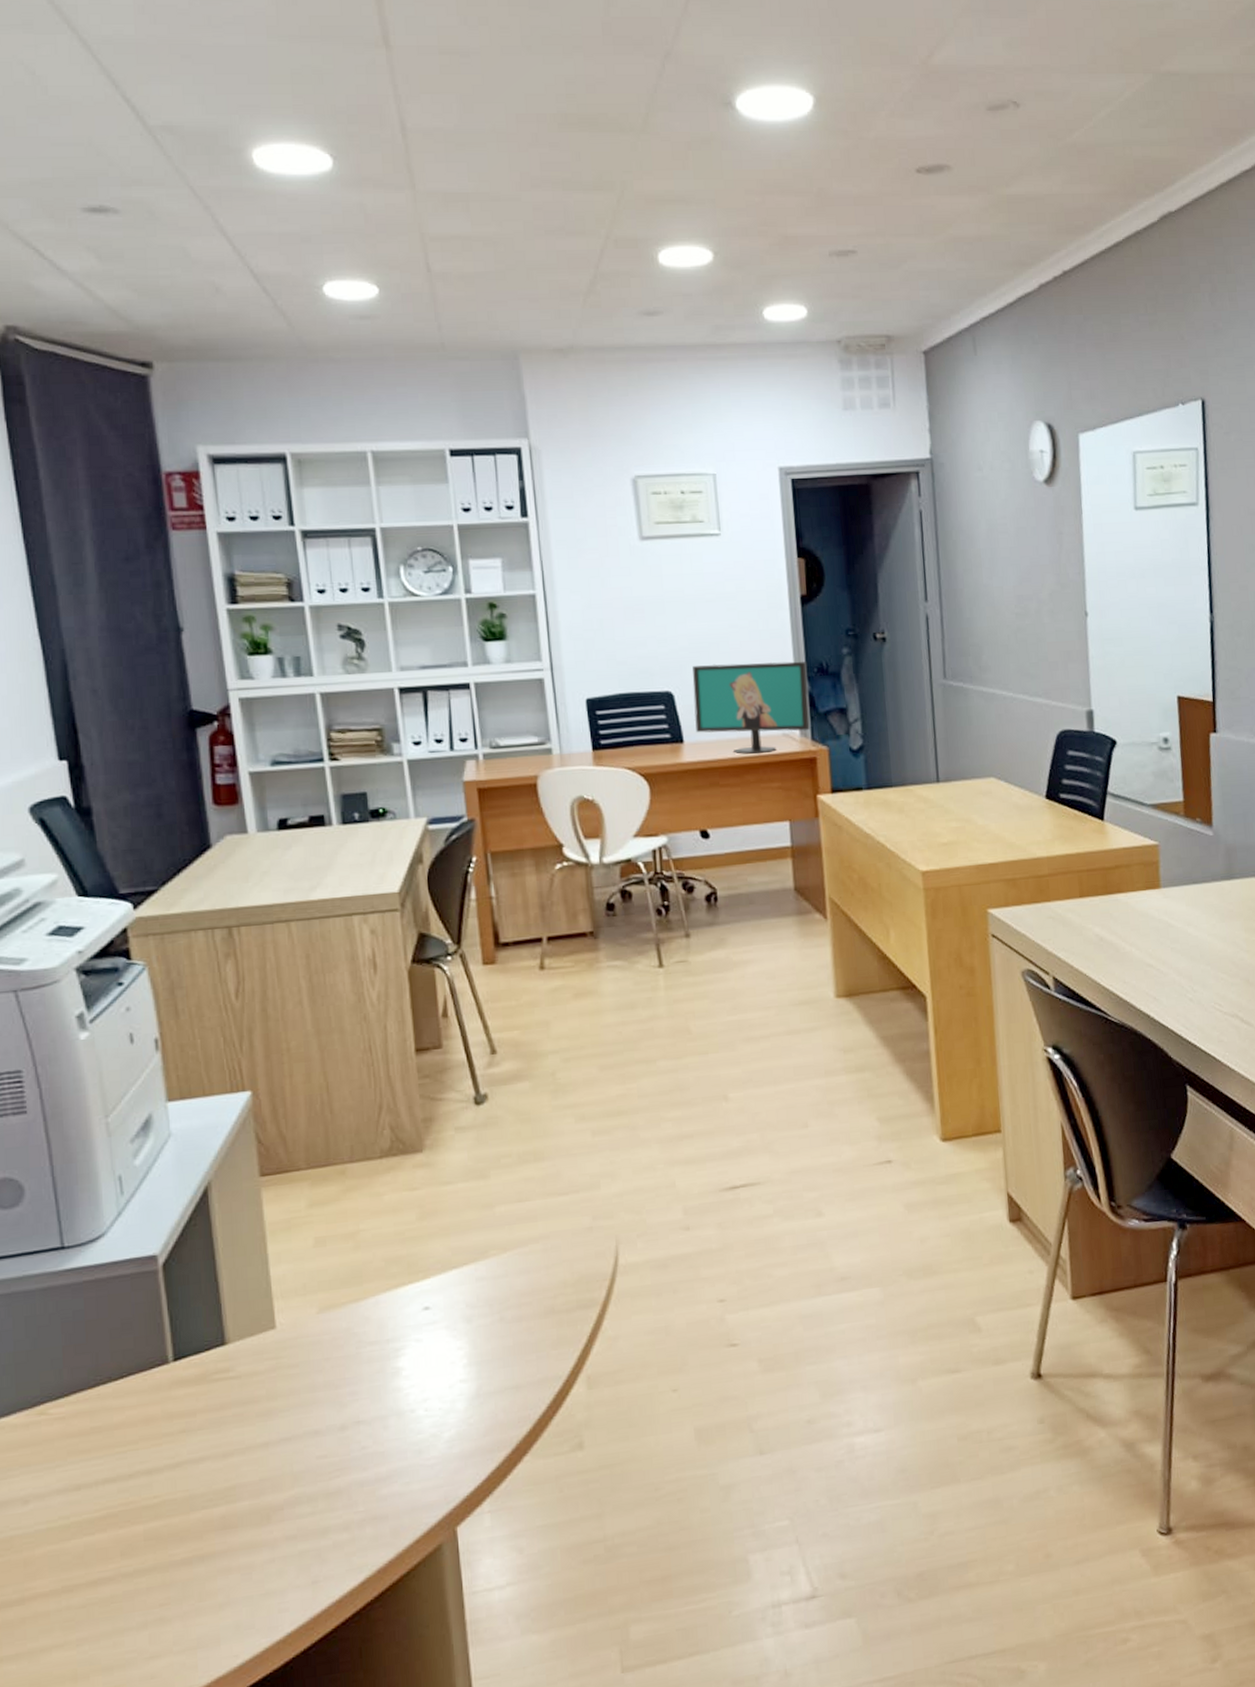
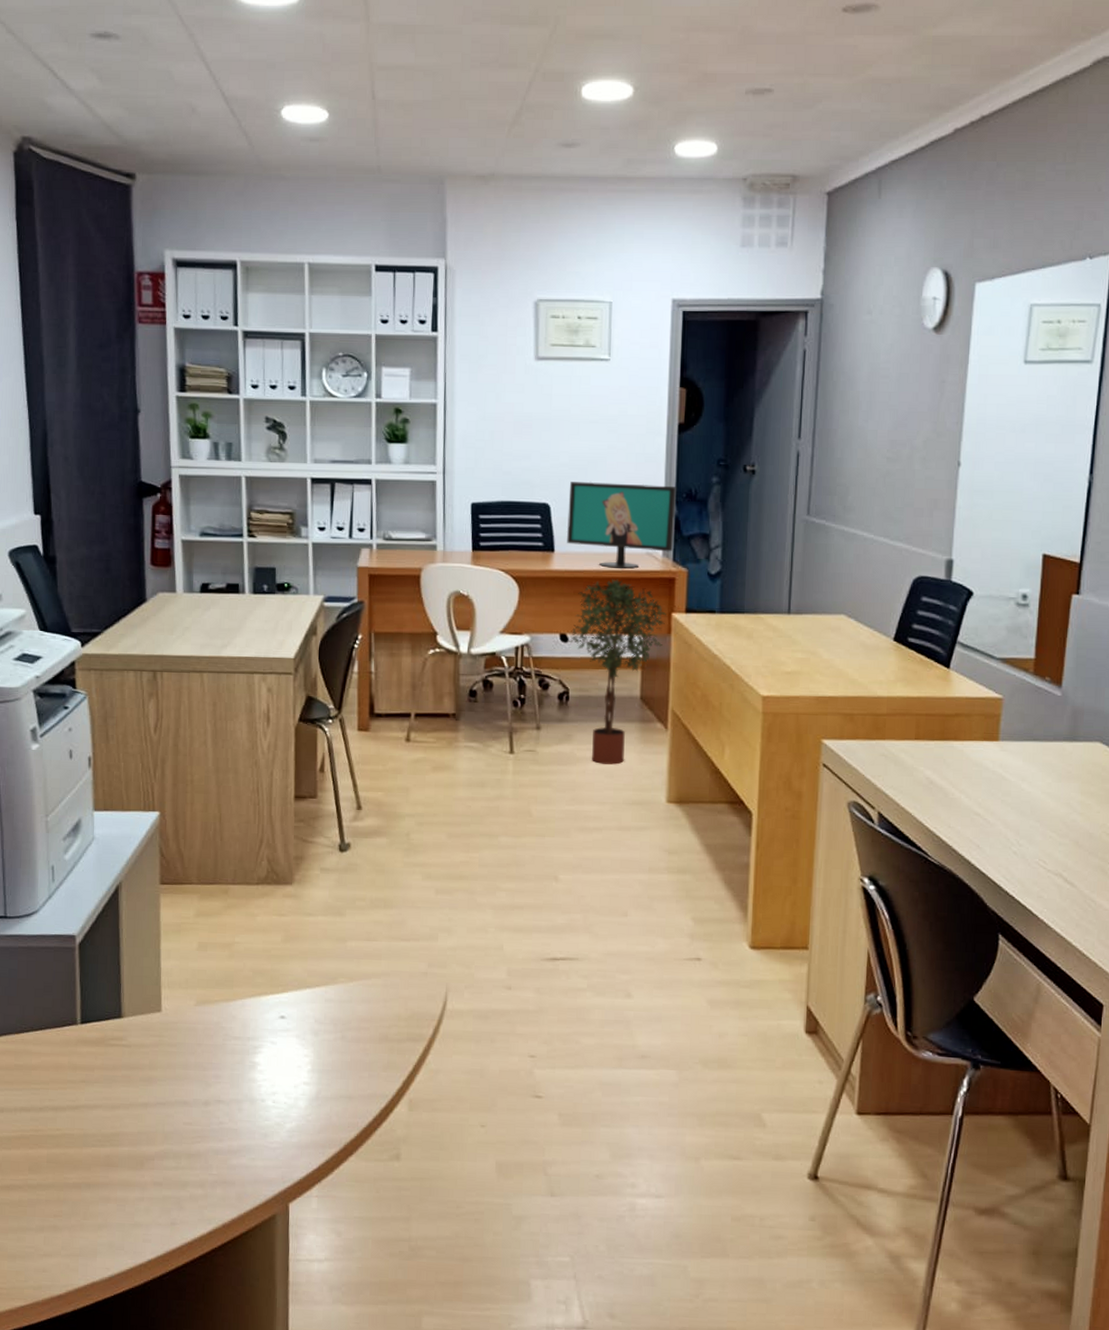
potted tree: none [710,765,812,966] -> present [569,579,666,765]

